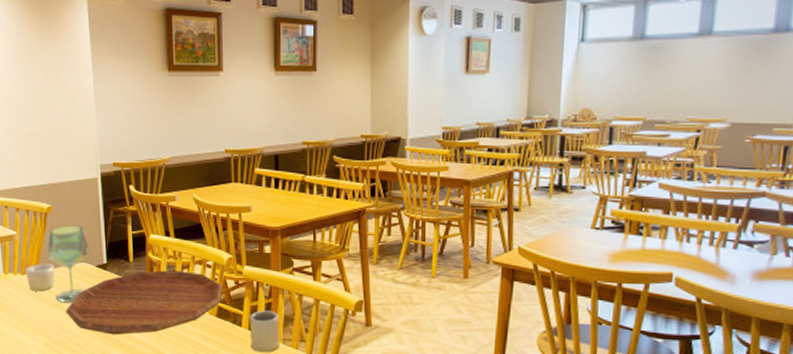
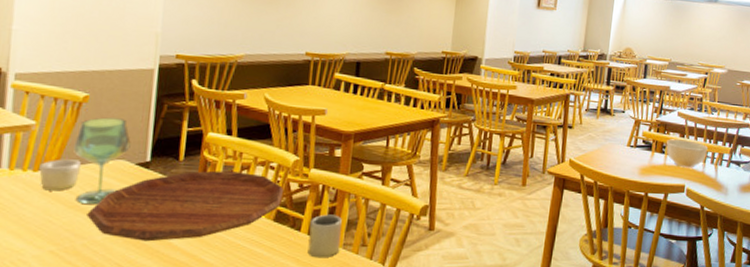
bowl: none [644,217,705,252] -> present [666,139,708,168]

